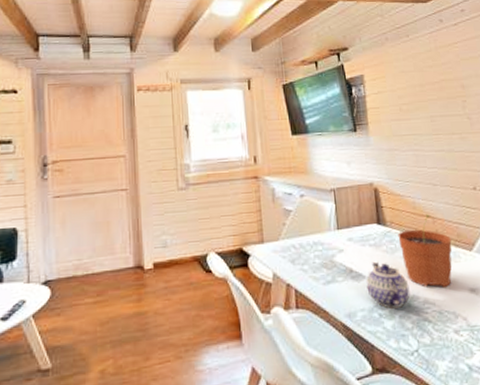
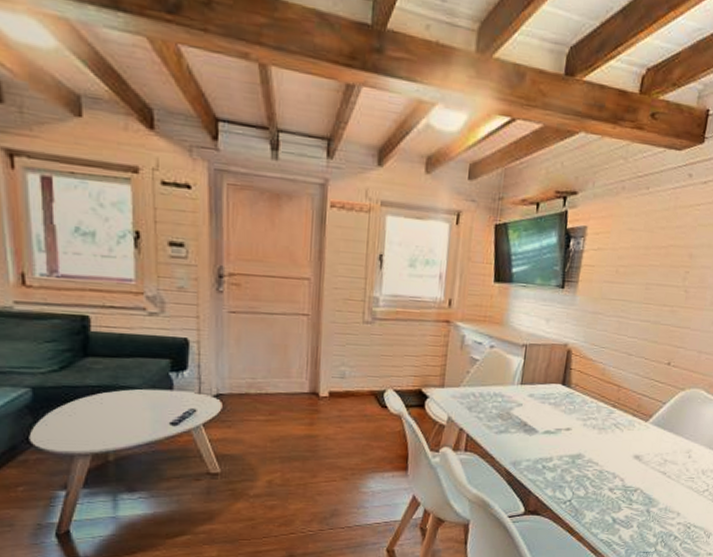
teapot: present [366,261,410,309] -> none [536,419,578,463]
plant pot: present [397,214,452,287] -> none [578,382,631,451]

